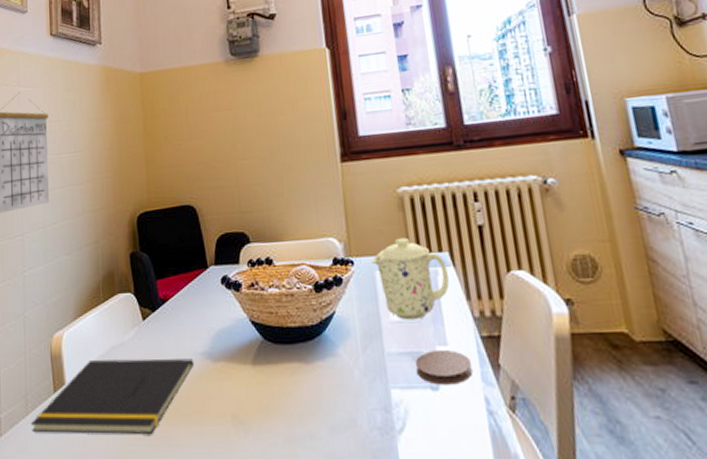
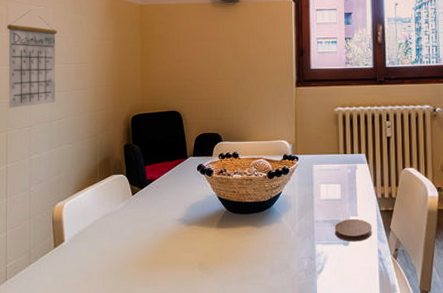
notepad: present [30,358,195,434] -> none [33,223,172,277]
mug: present [372,237,449,320] -> none [311,142,363,199]

